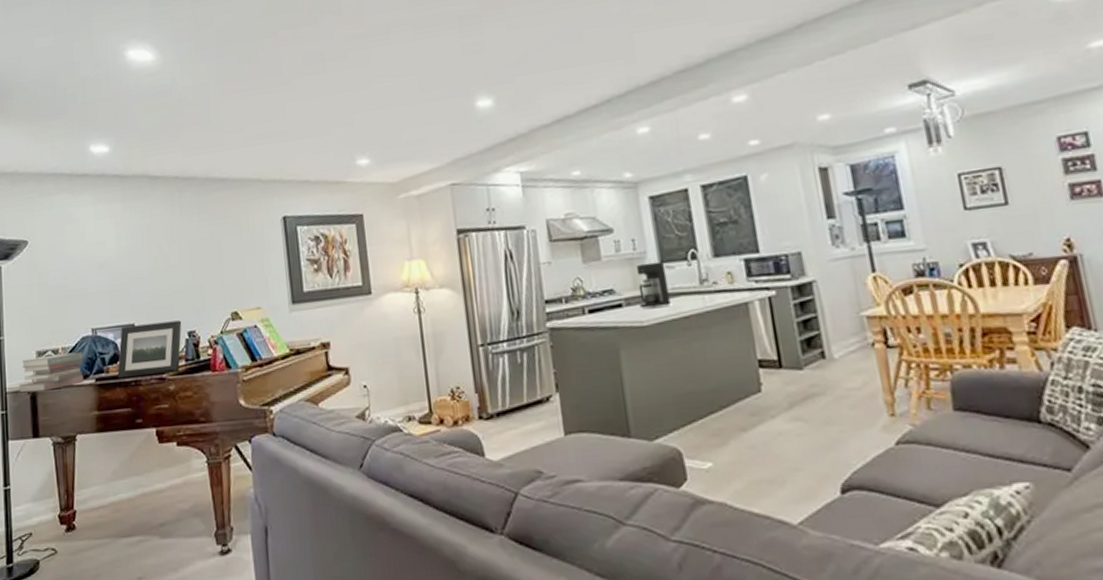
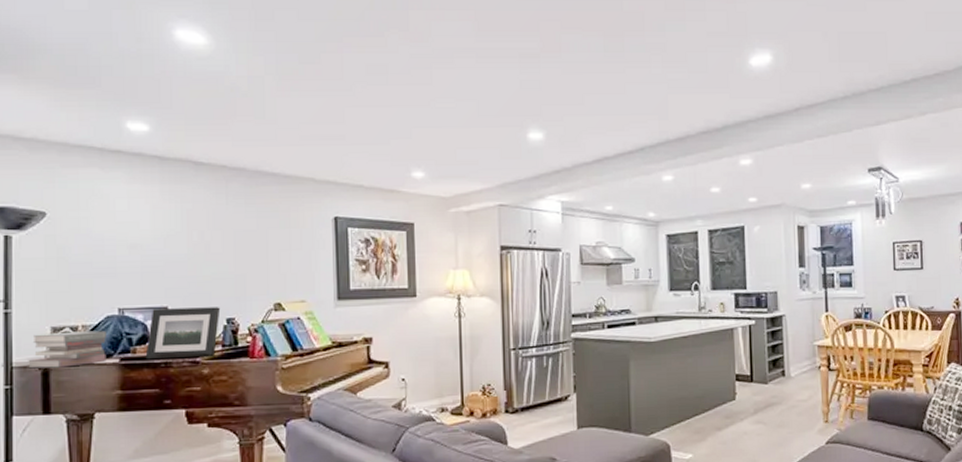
coffee maker: present [635,261,671,309] -> none [649,289,674,328]

